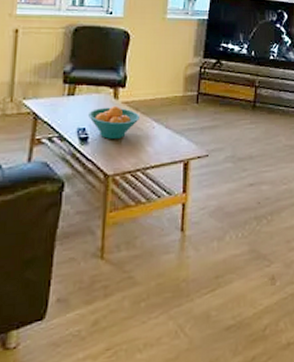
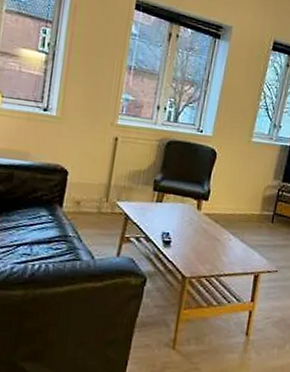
fruit bowl: present [87,105,141,139] -> none [172,215,220,246]

